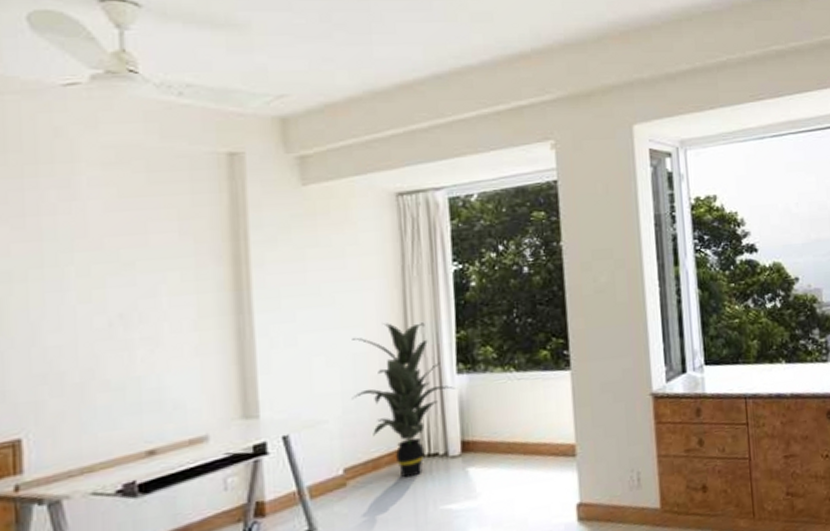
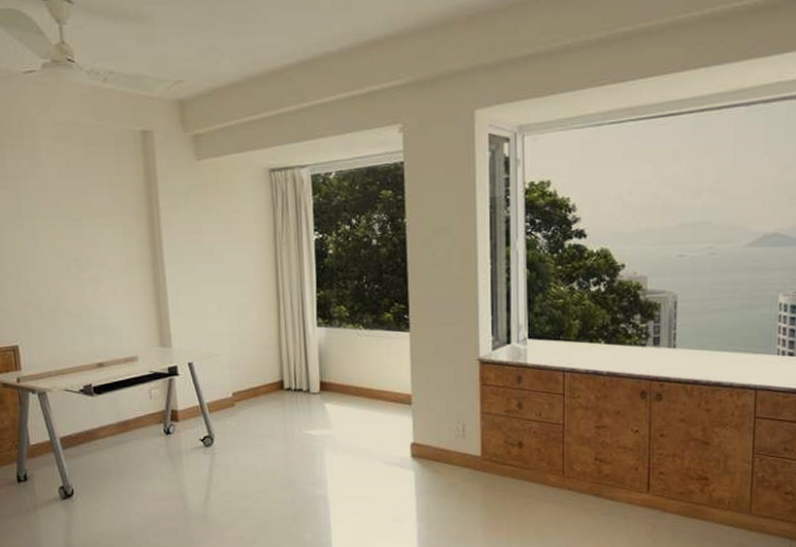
indoor plant: present [352,322,455,478] -> none [236,280,316,405]

